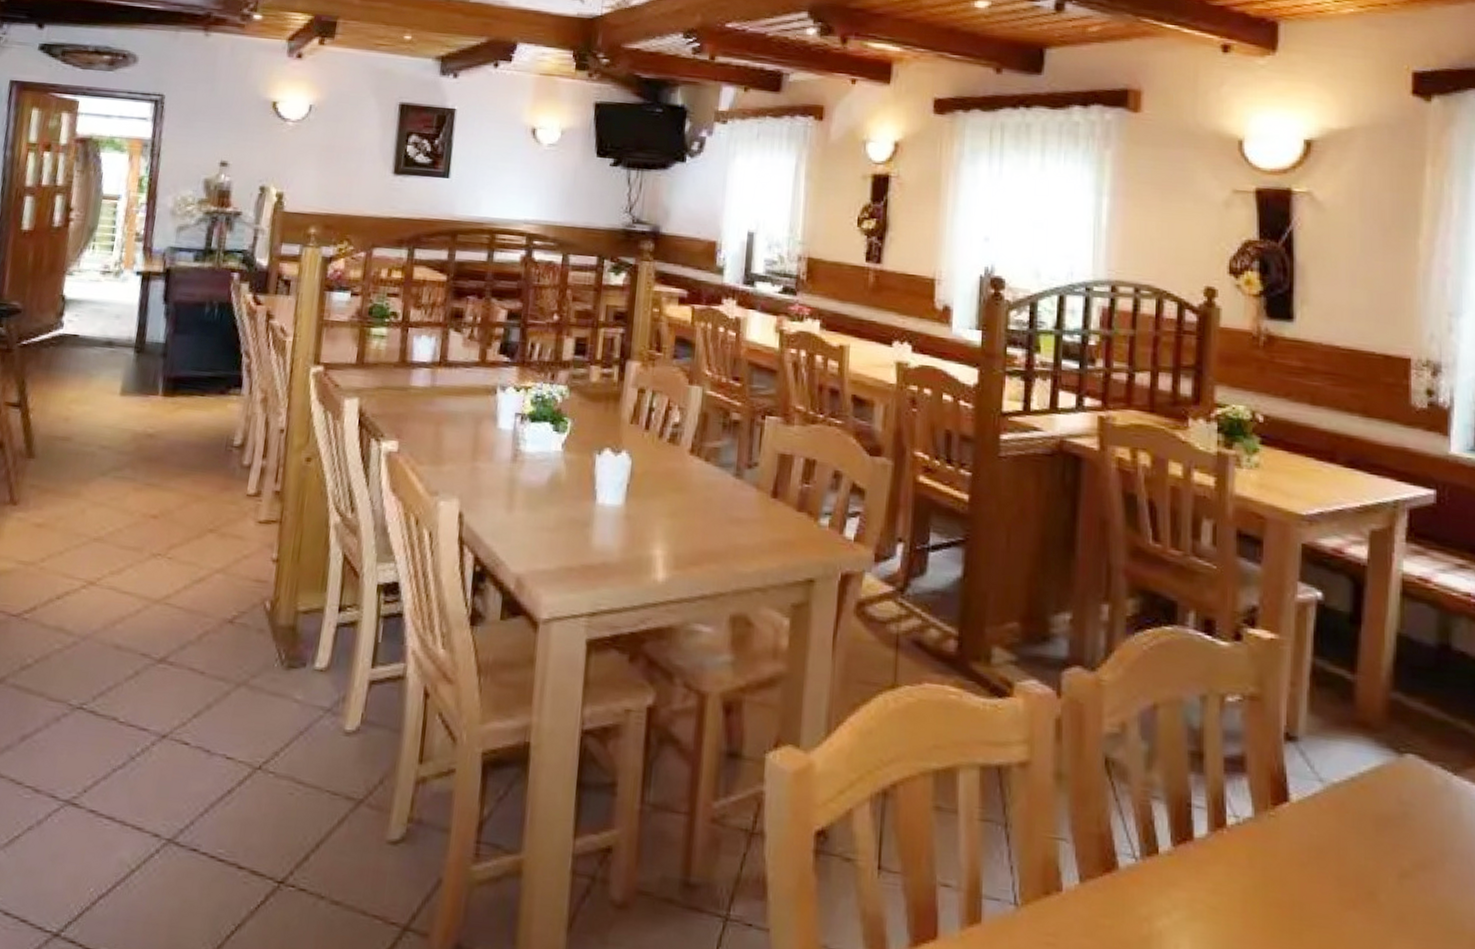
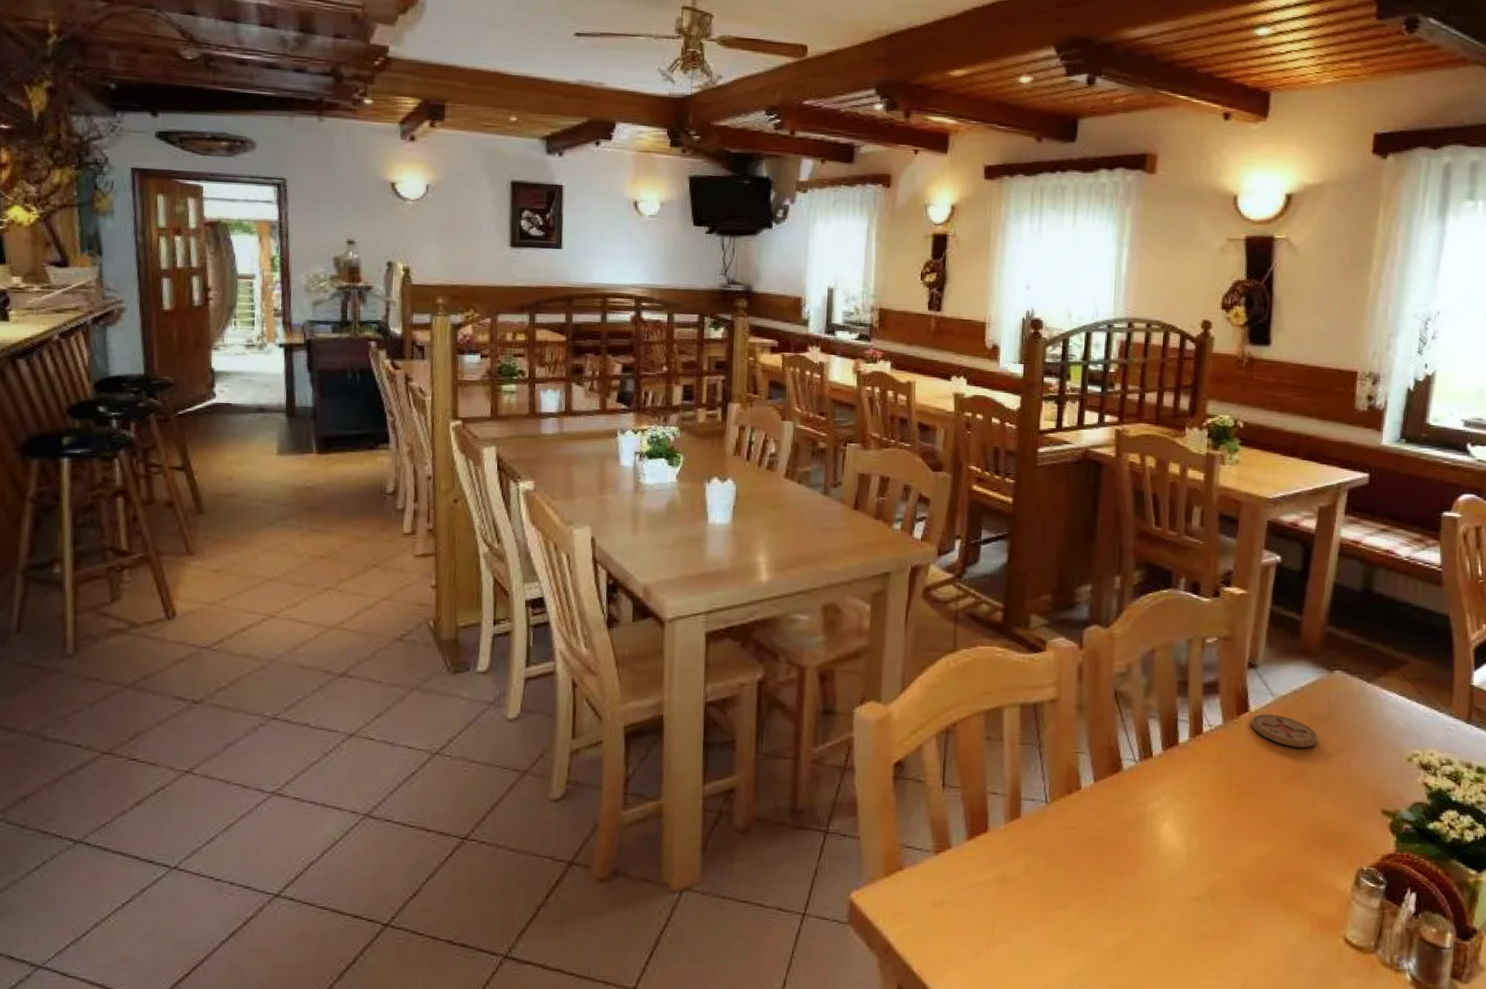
coaster: none [1293,806,1389,861] -> present [1251,714,1319,748]

